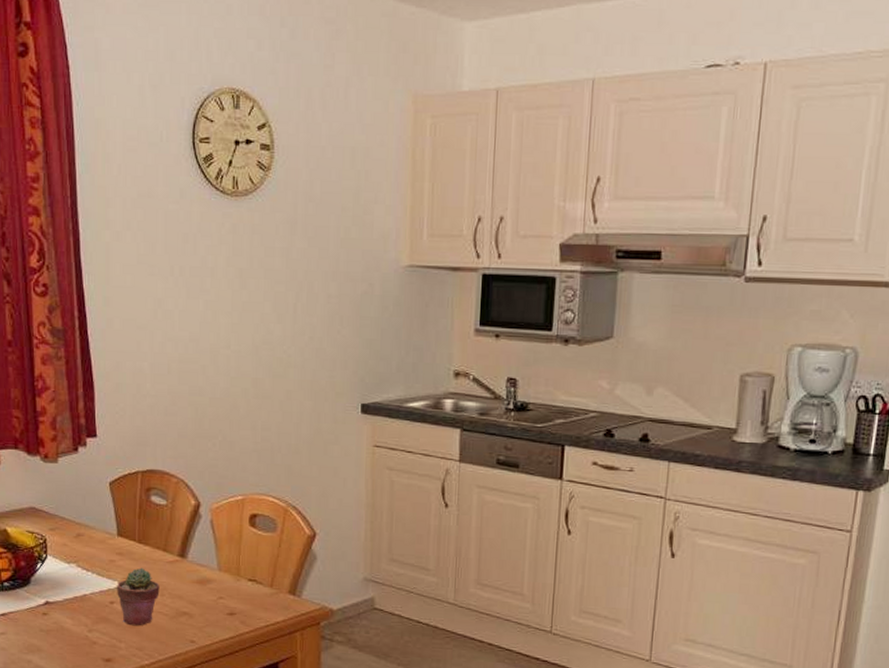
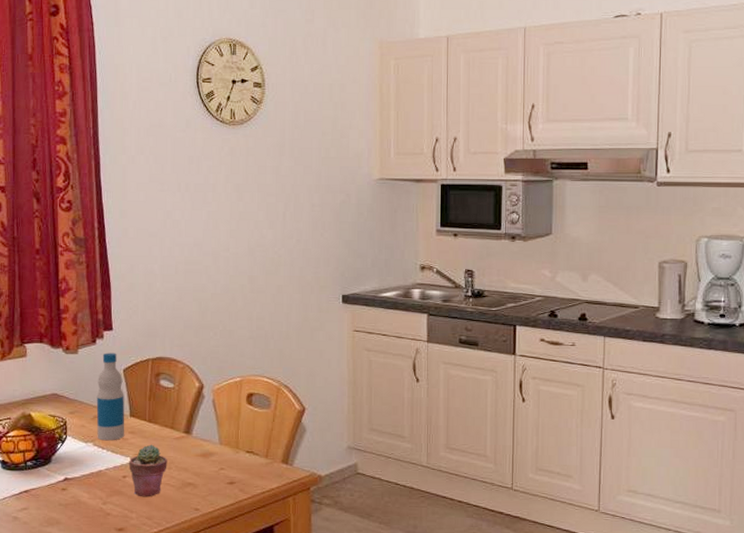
bottle: none [79,462,112,563] -> present [96,353,125,441]

